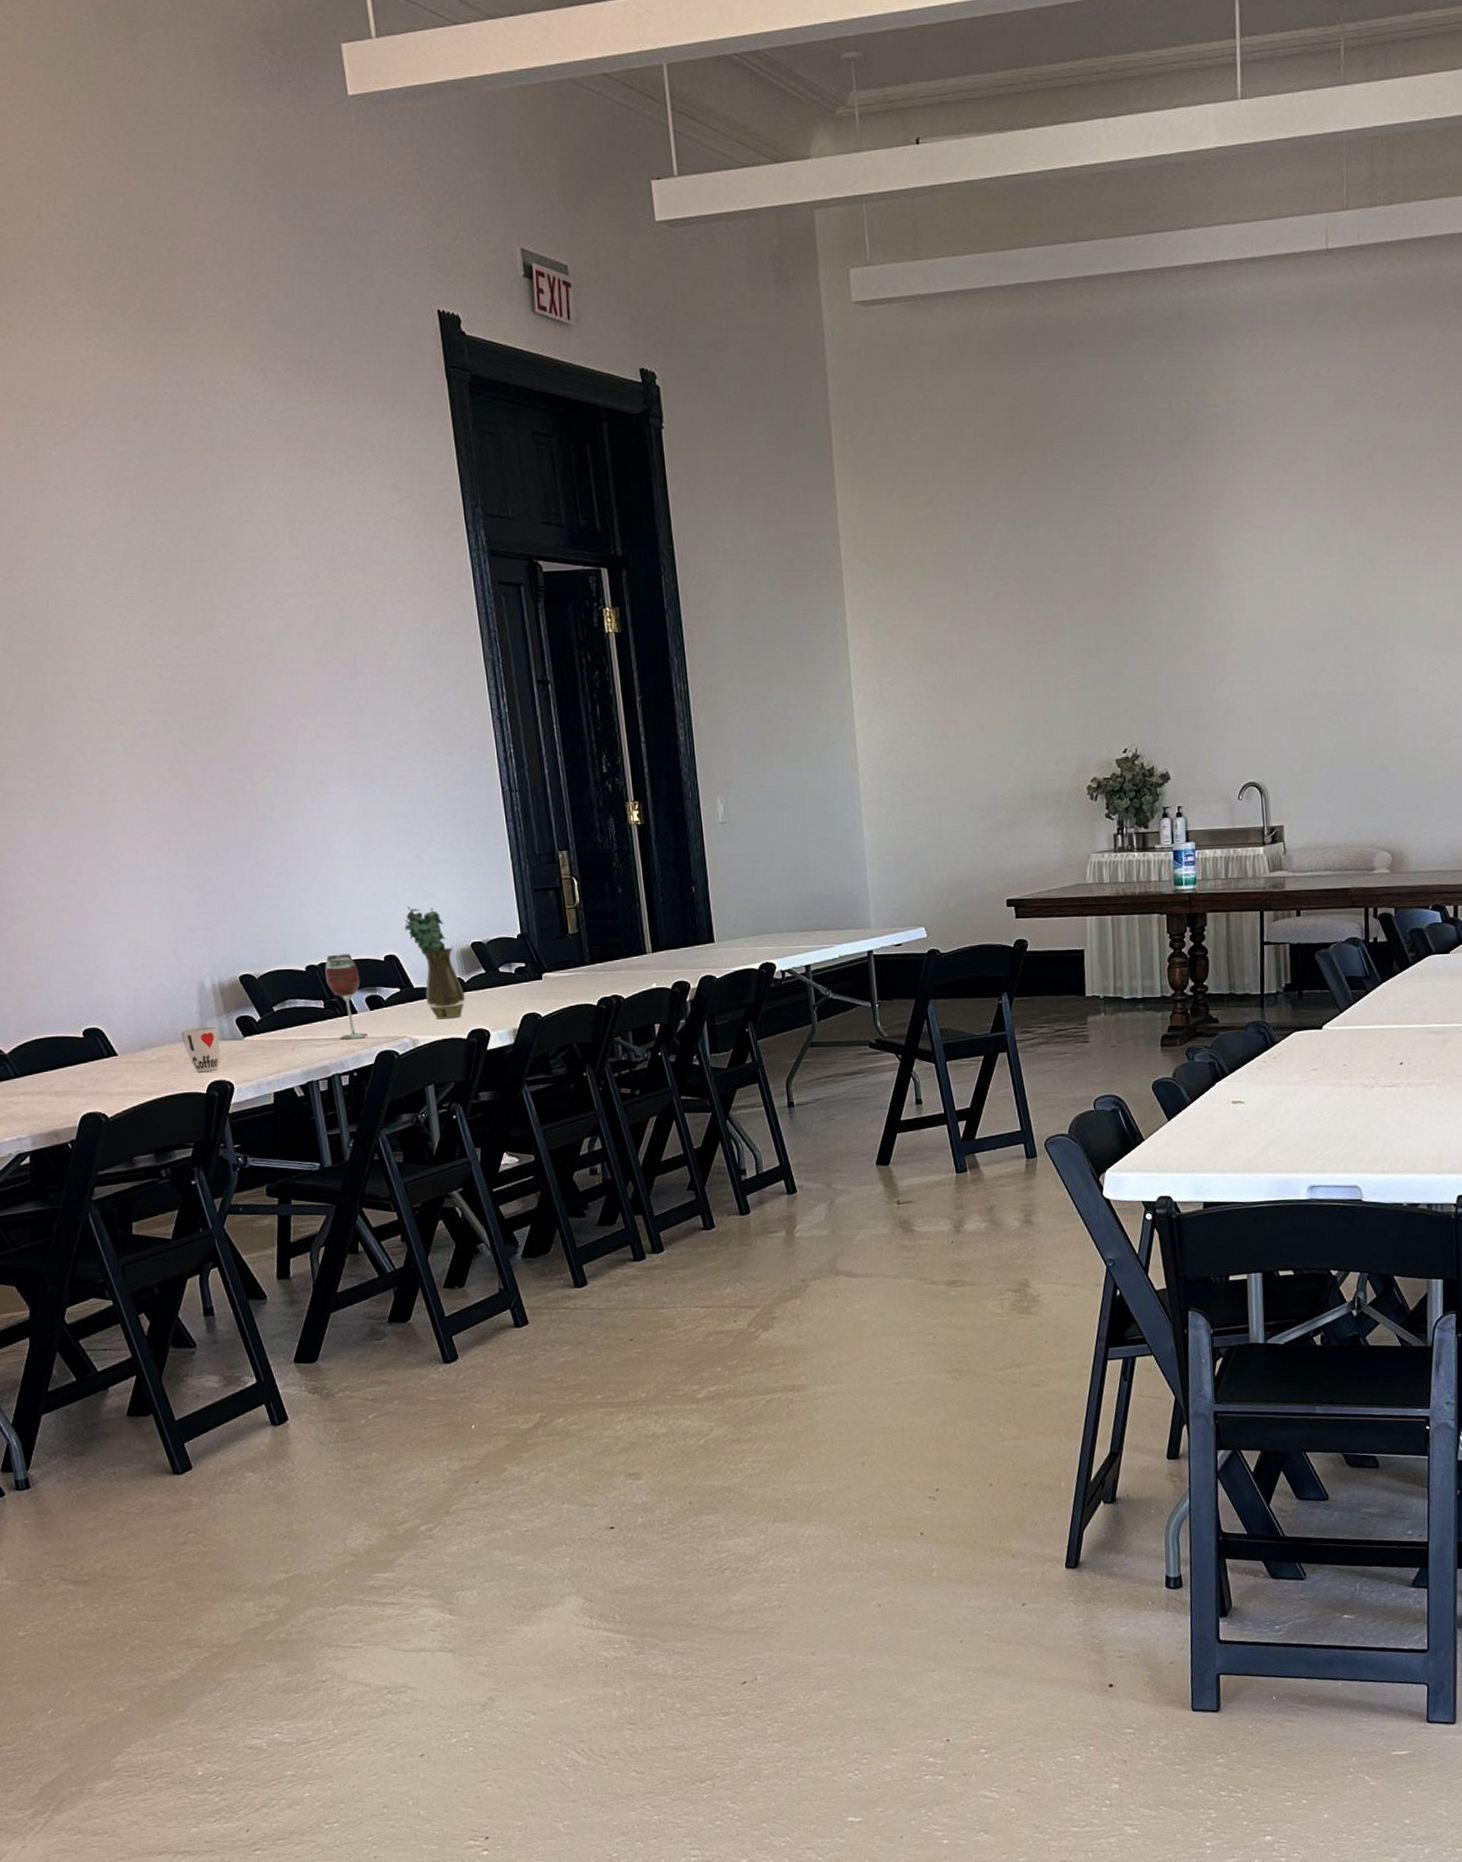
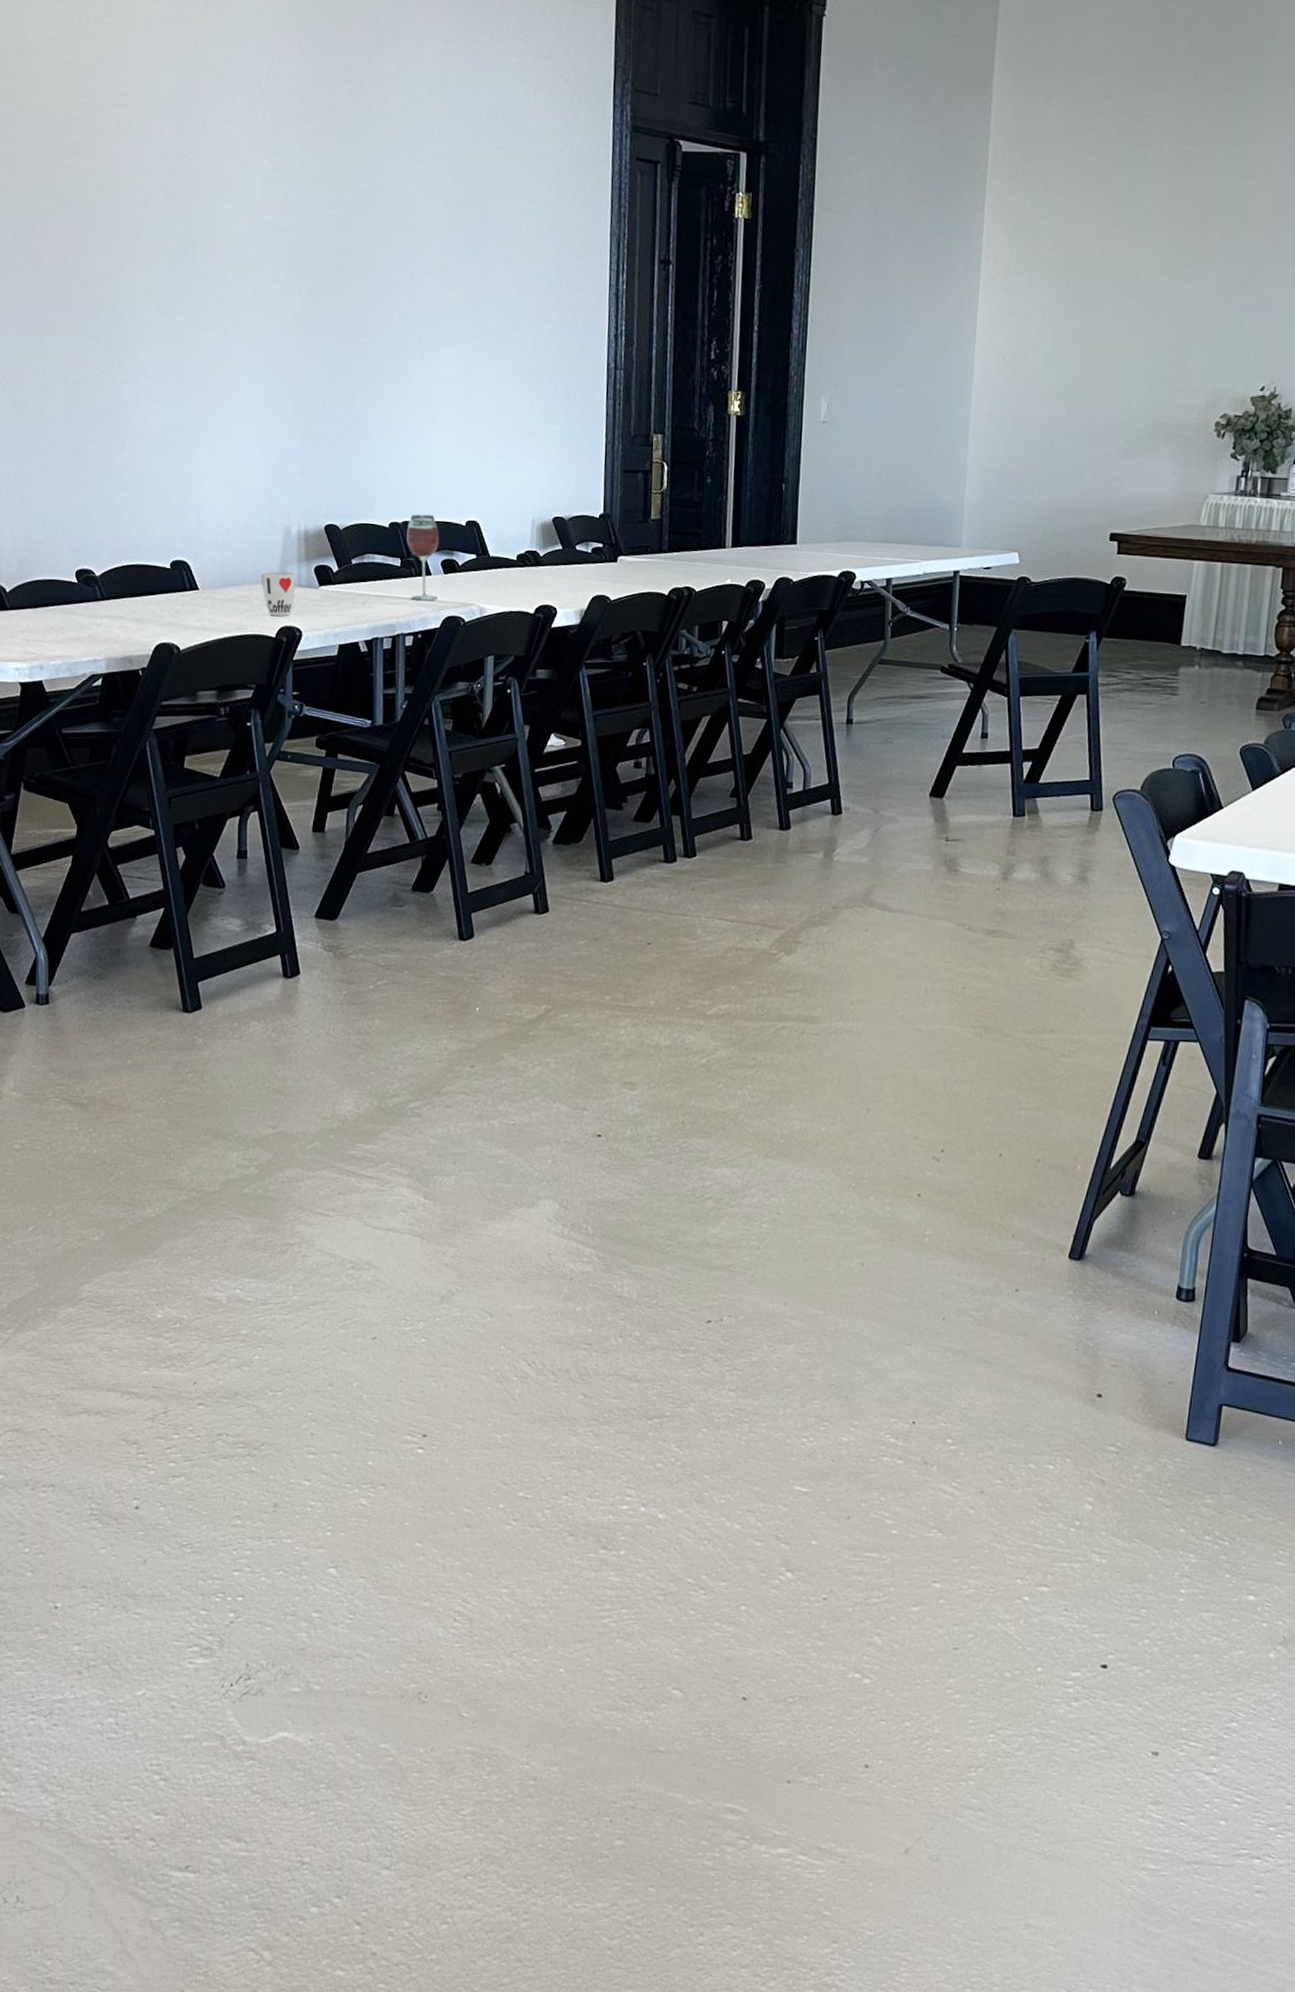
vase: present [405,905,465,1020] -> none [491,473,538,592]

